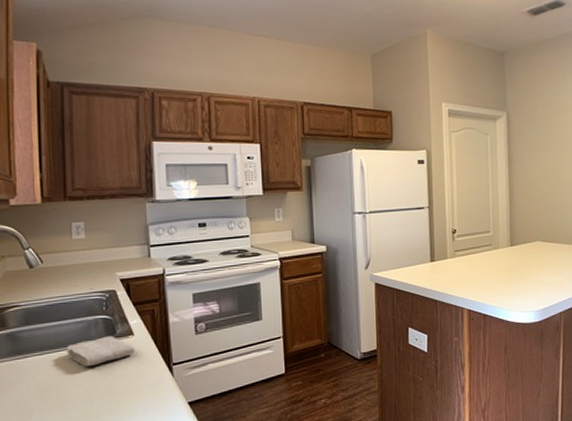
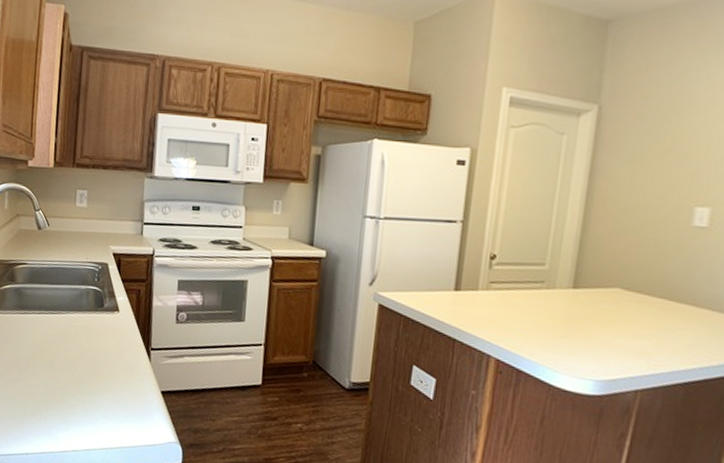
washcloth: present [66,335,136,366] -> none [60,307,119,334]

